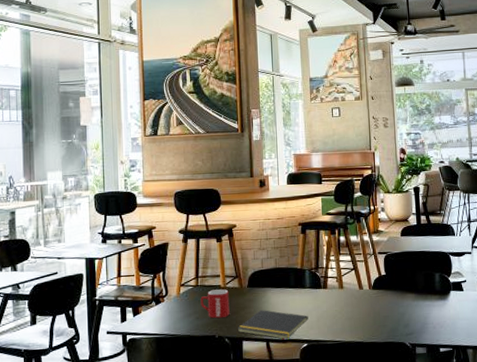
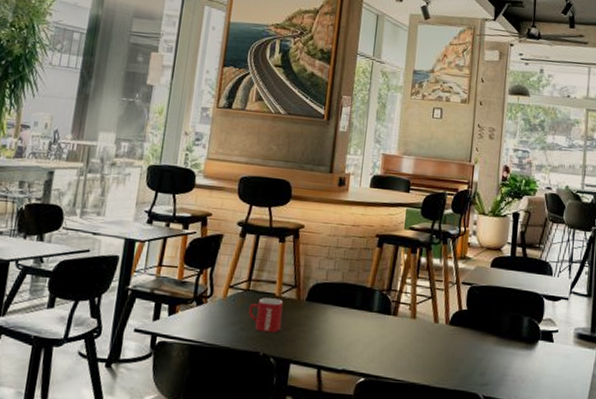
notepad: present [237,310,309,340] -> none [286,330,371,370]

